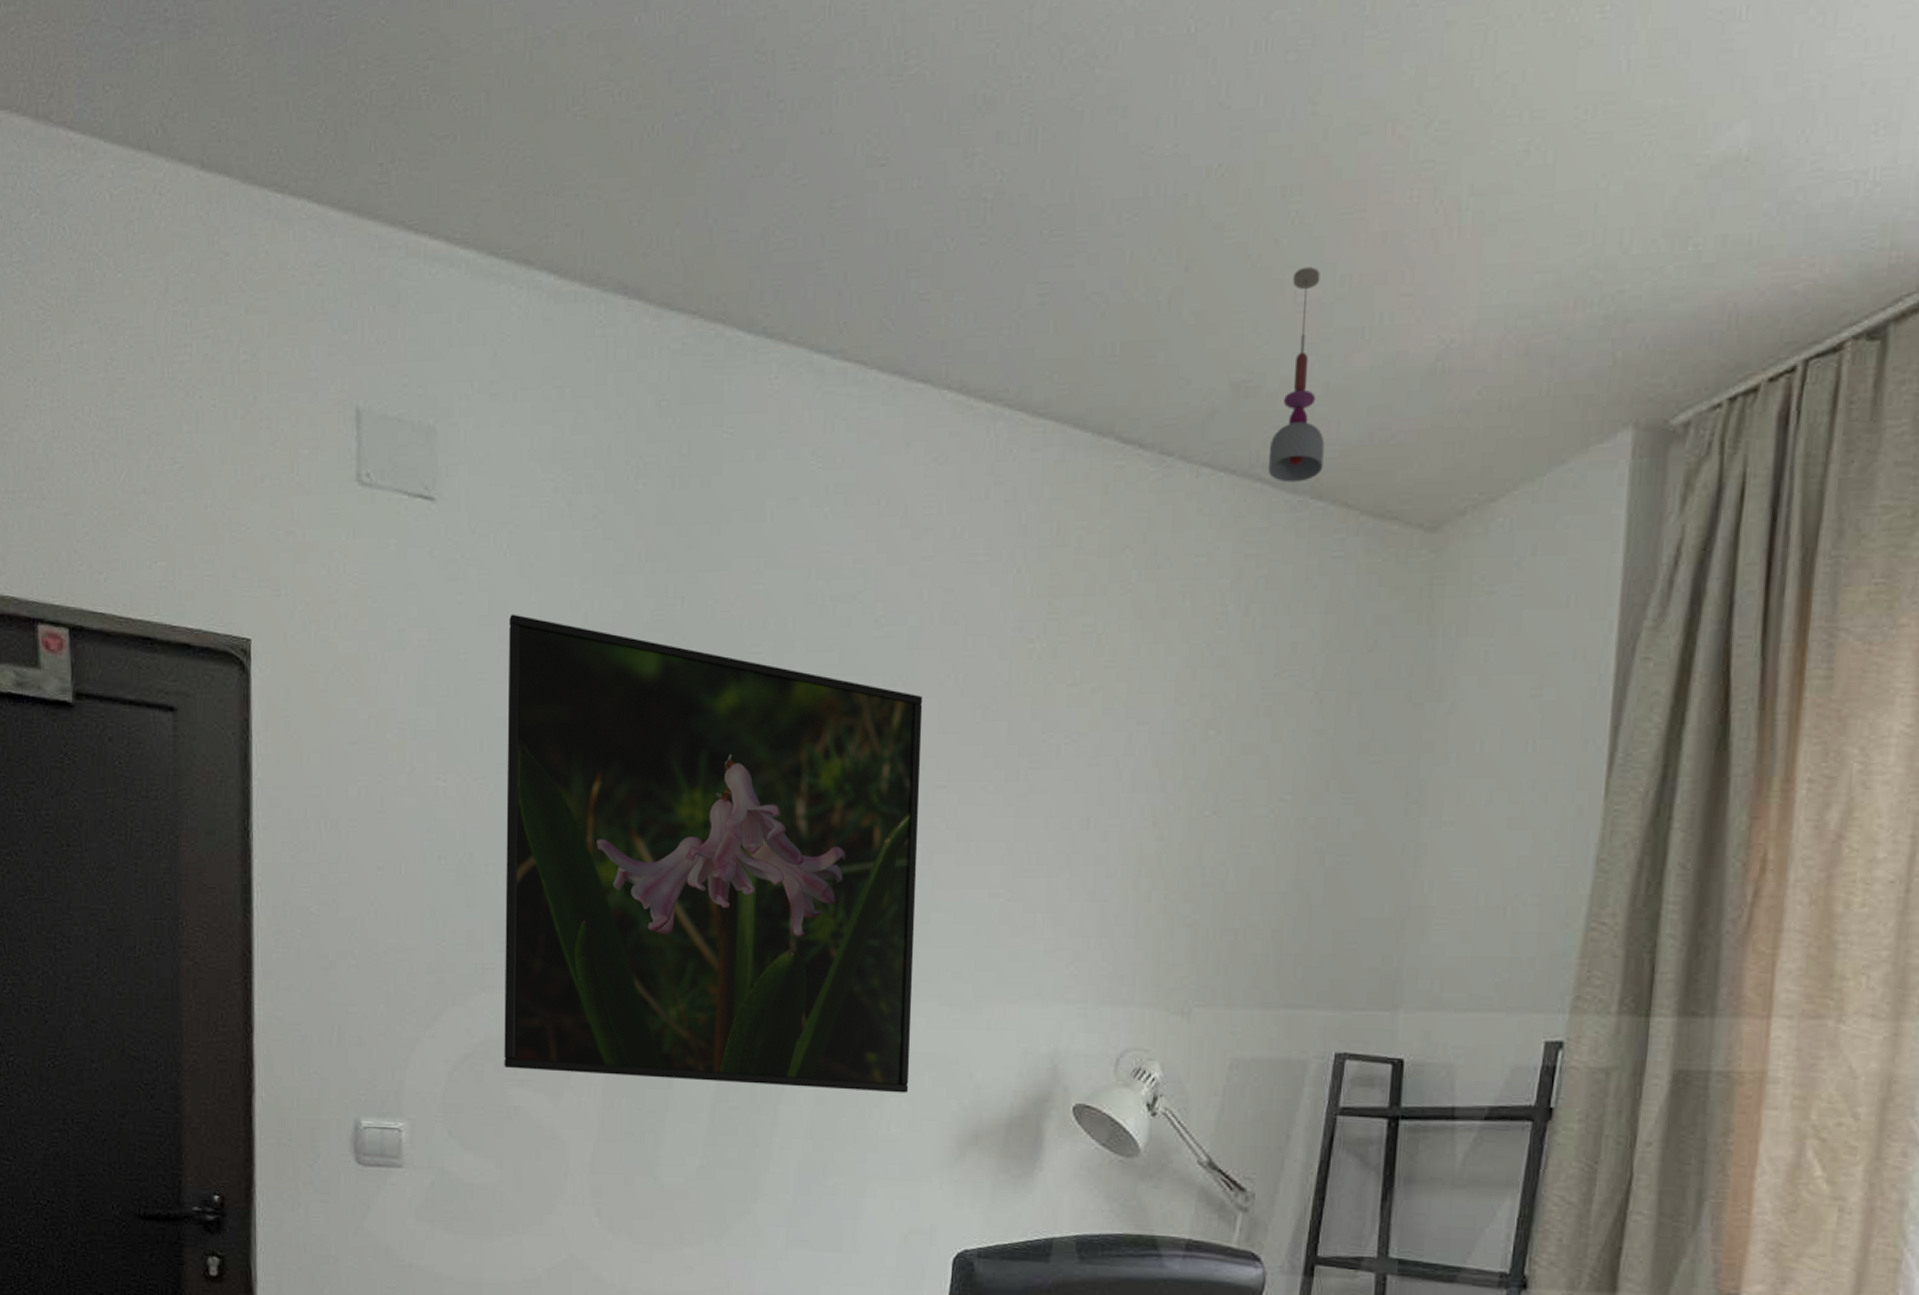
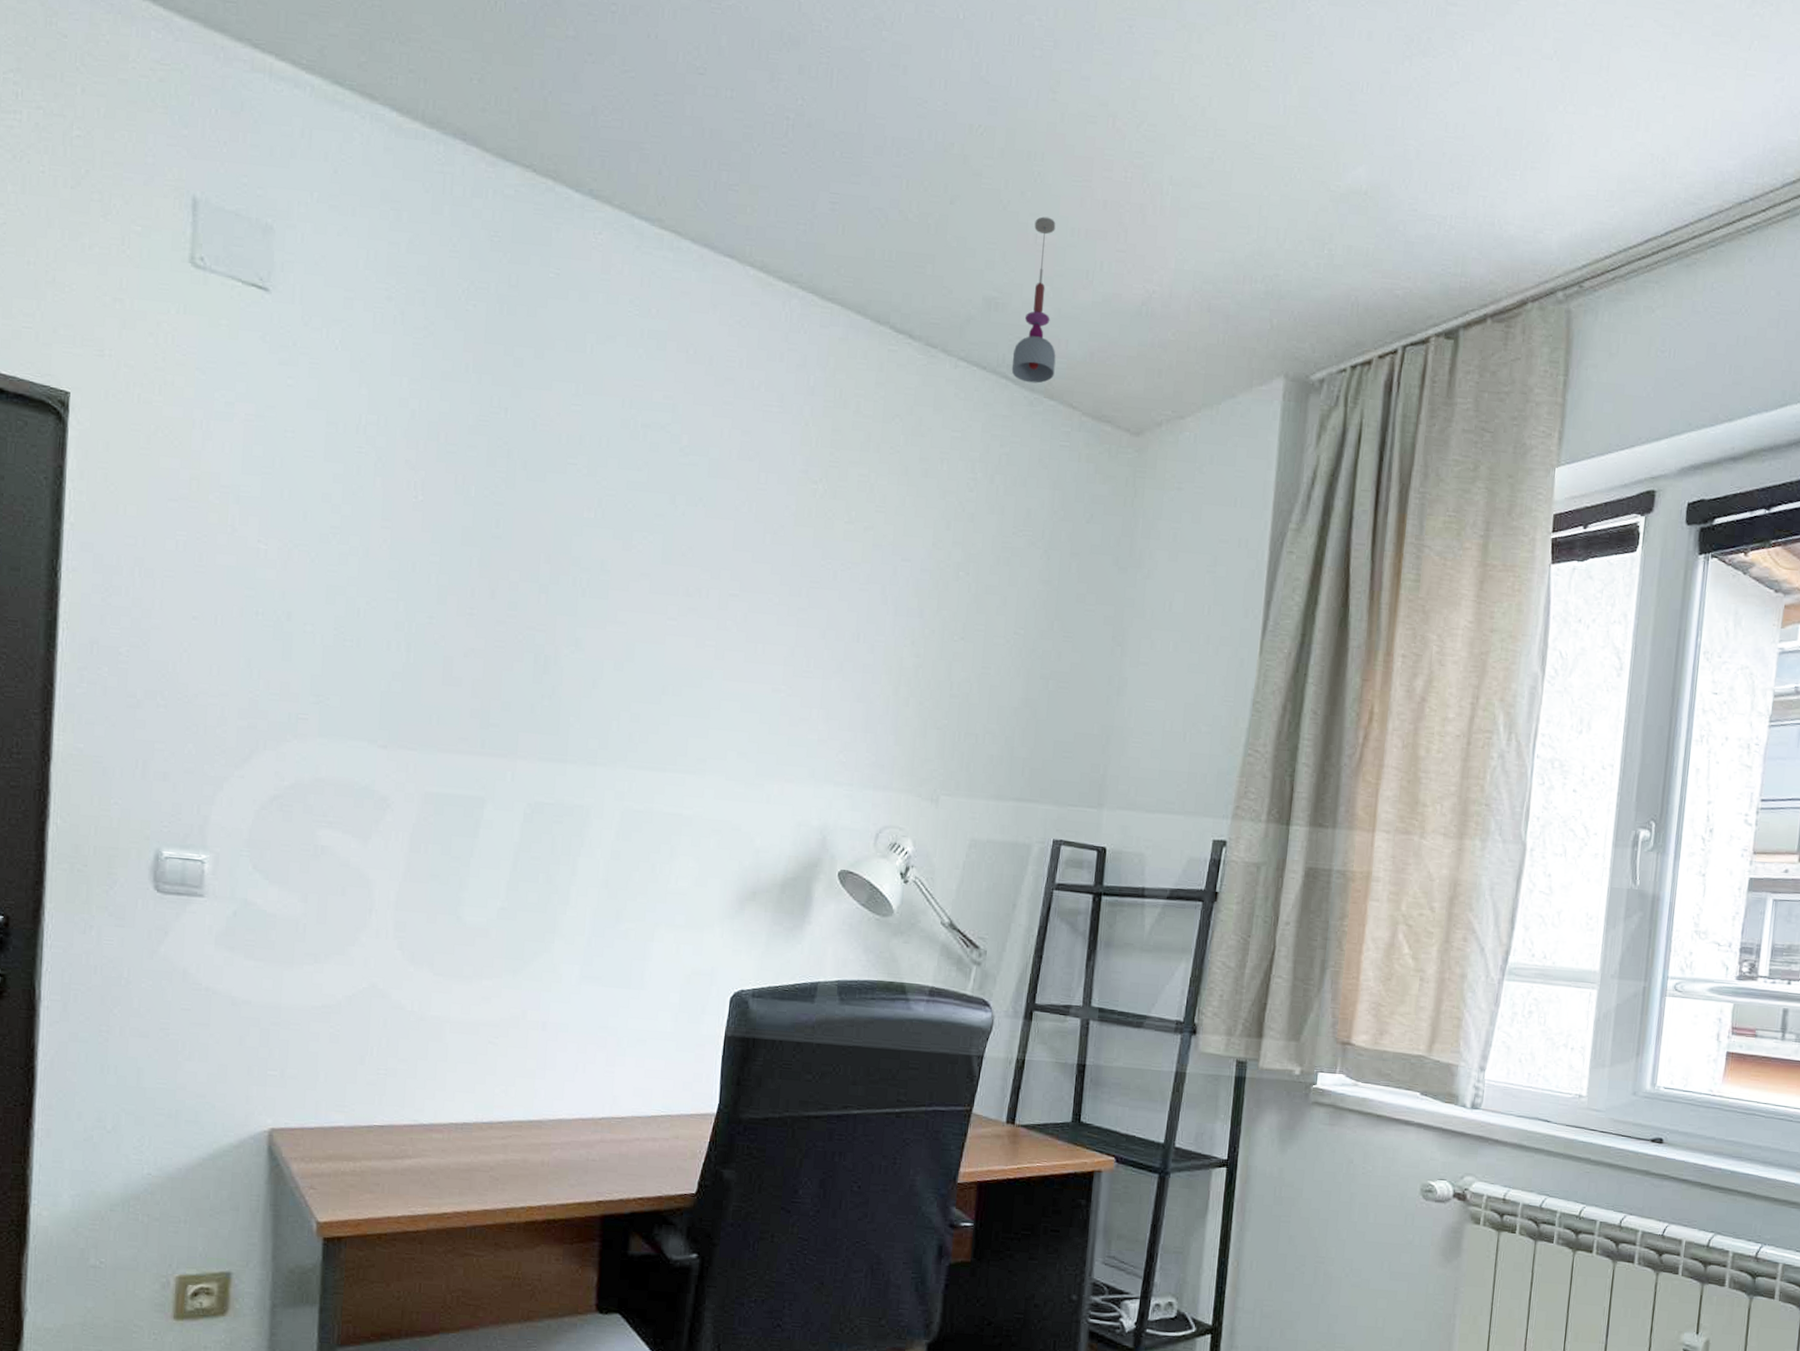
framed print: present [504,614,923,1093] -> none [313,402,721,853]

